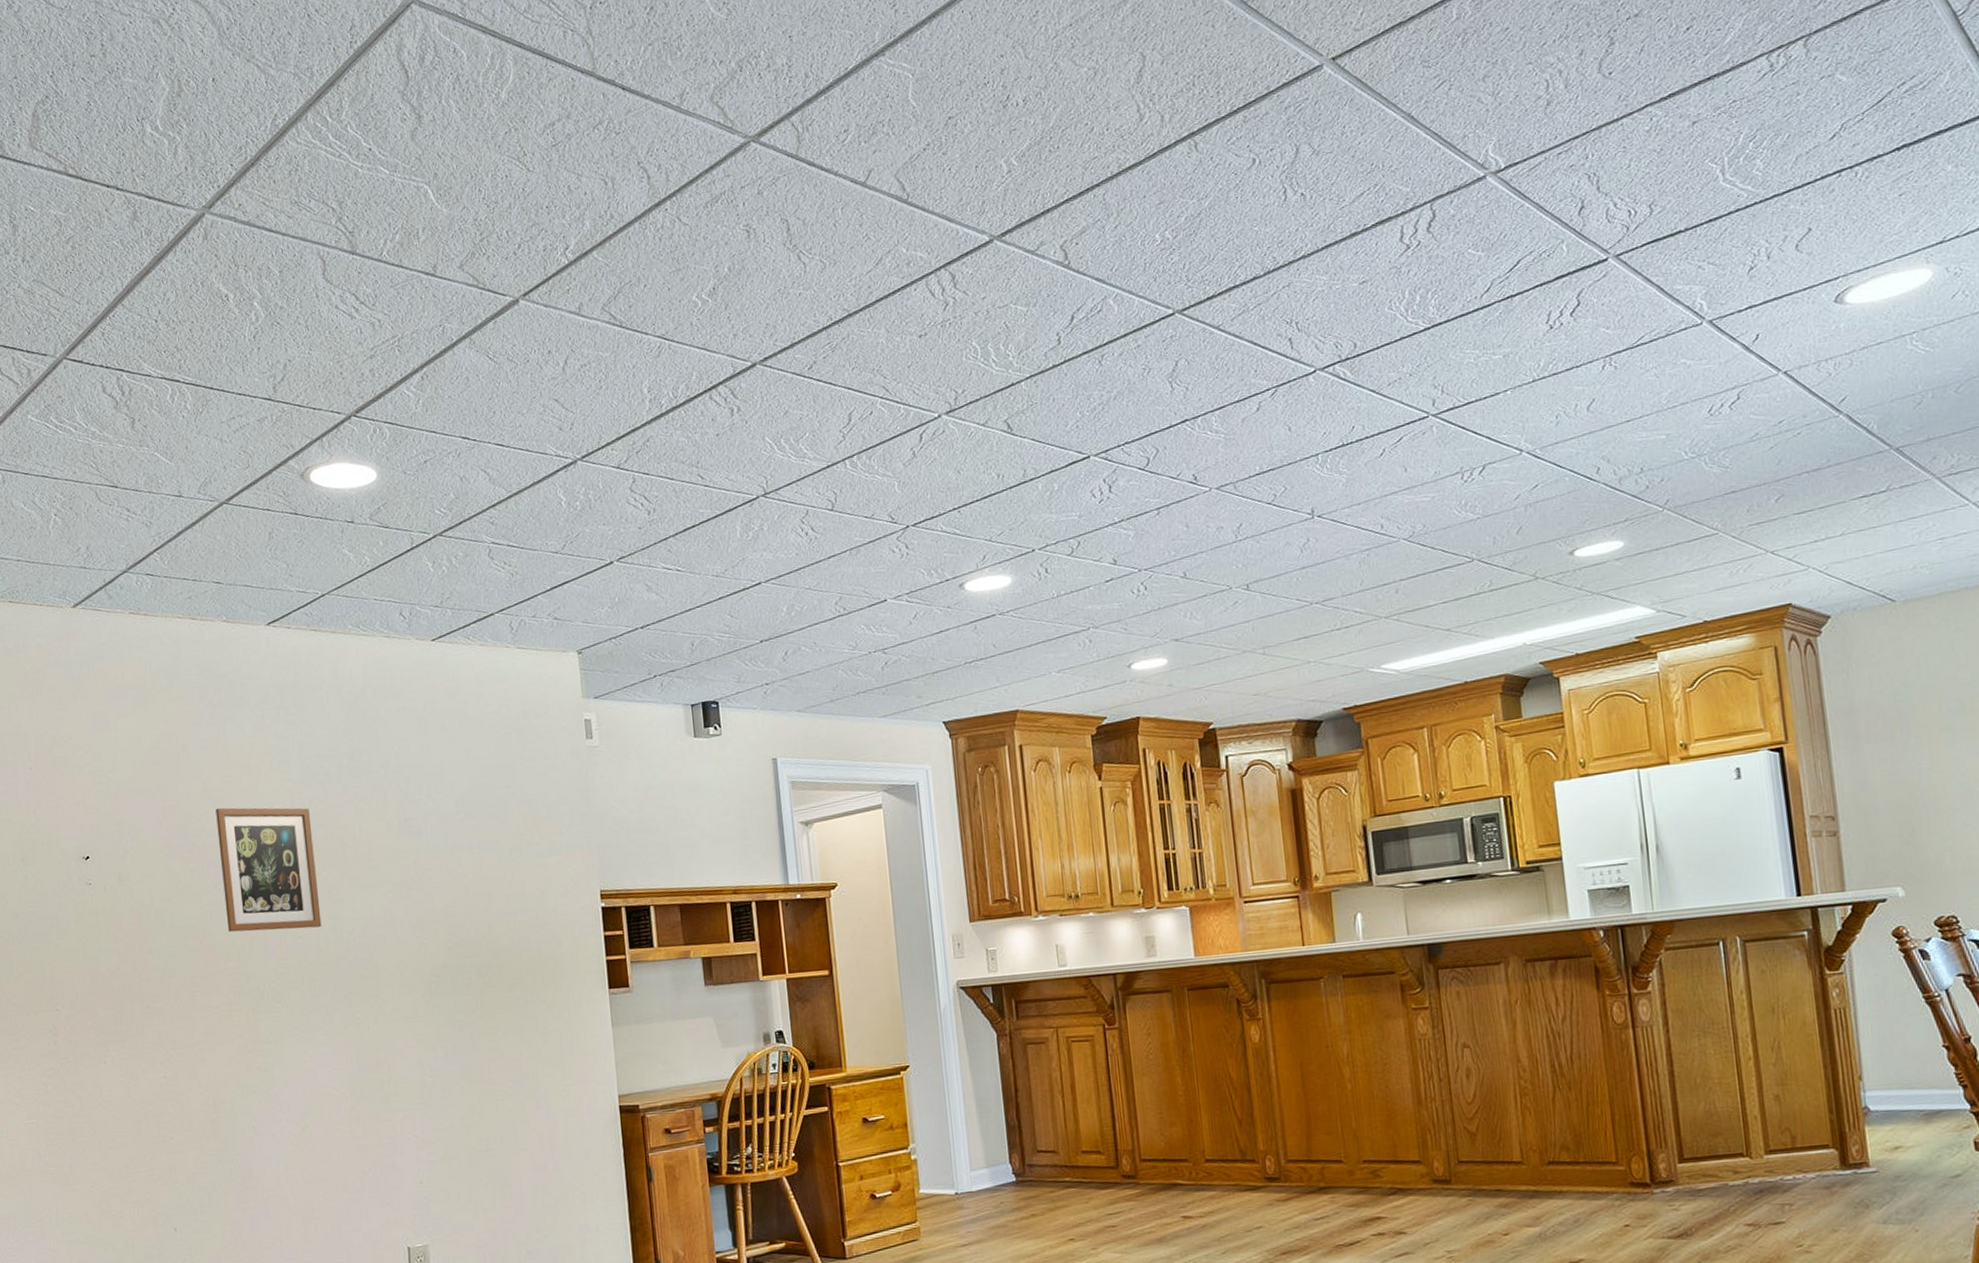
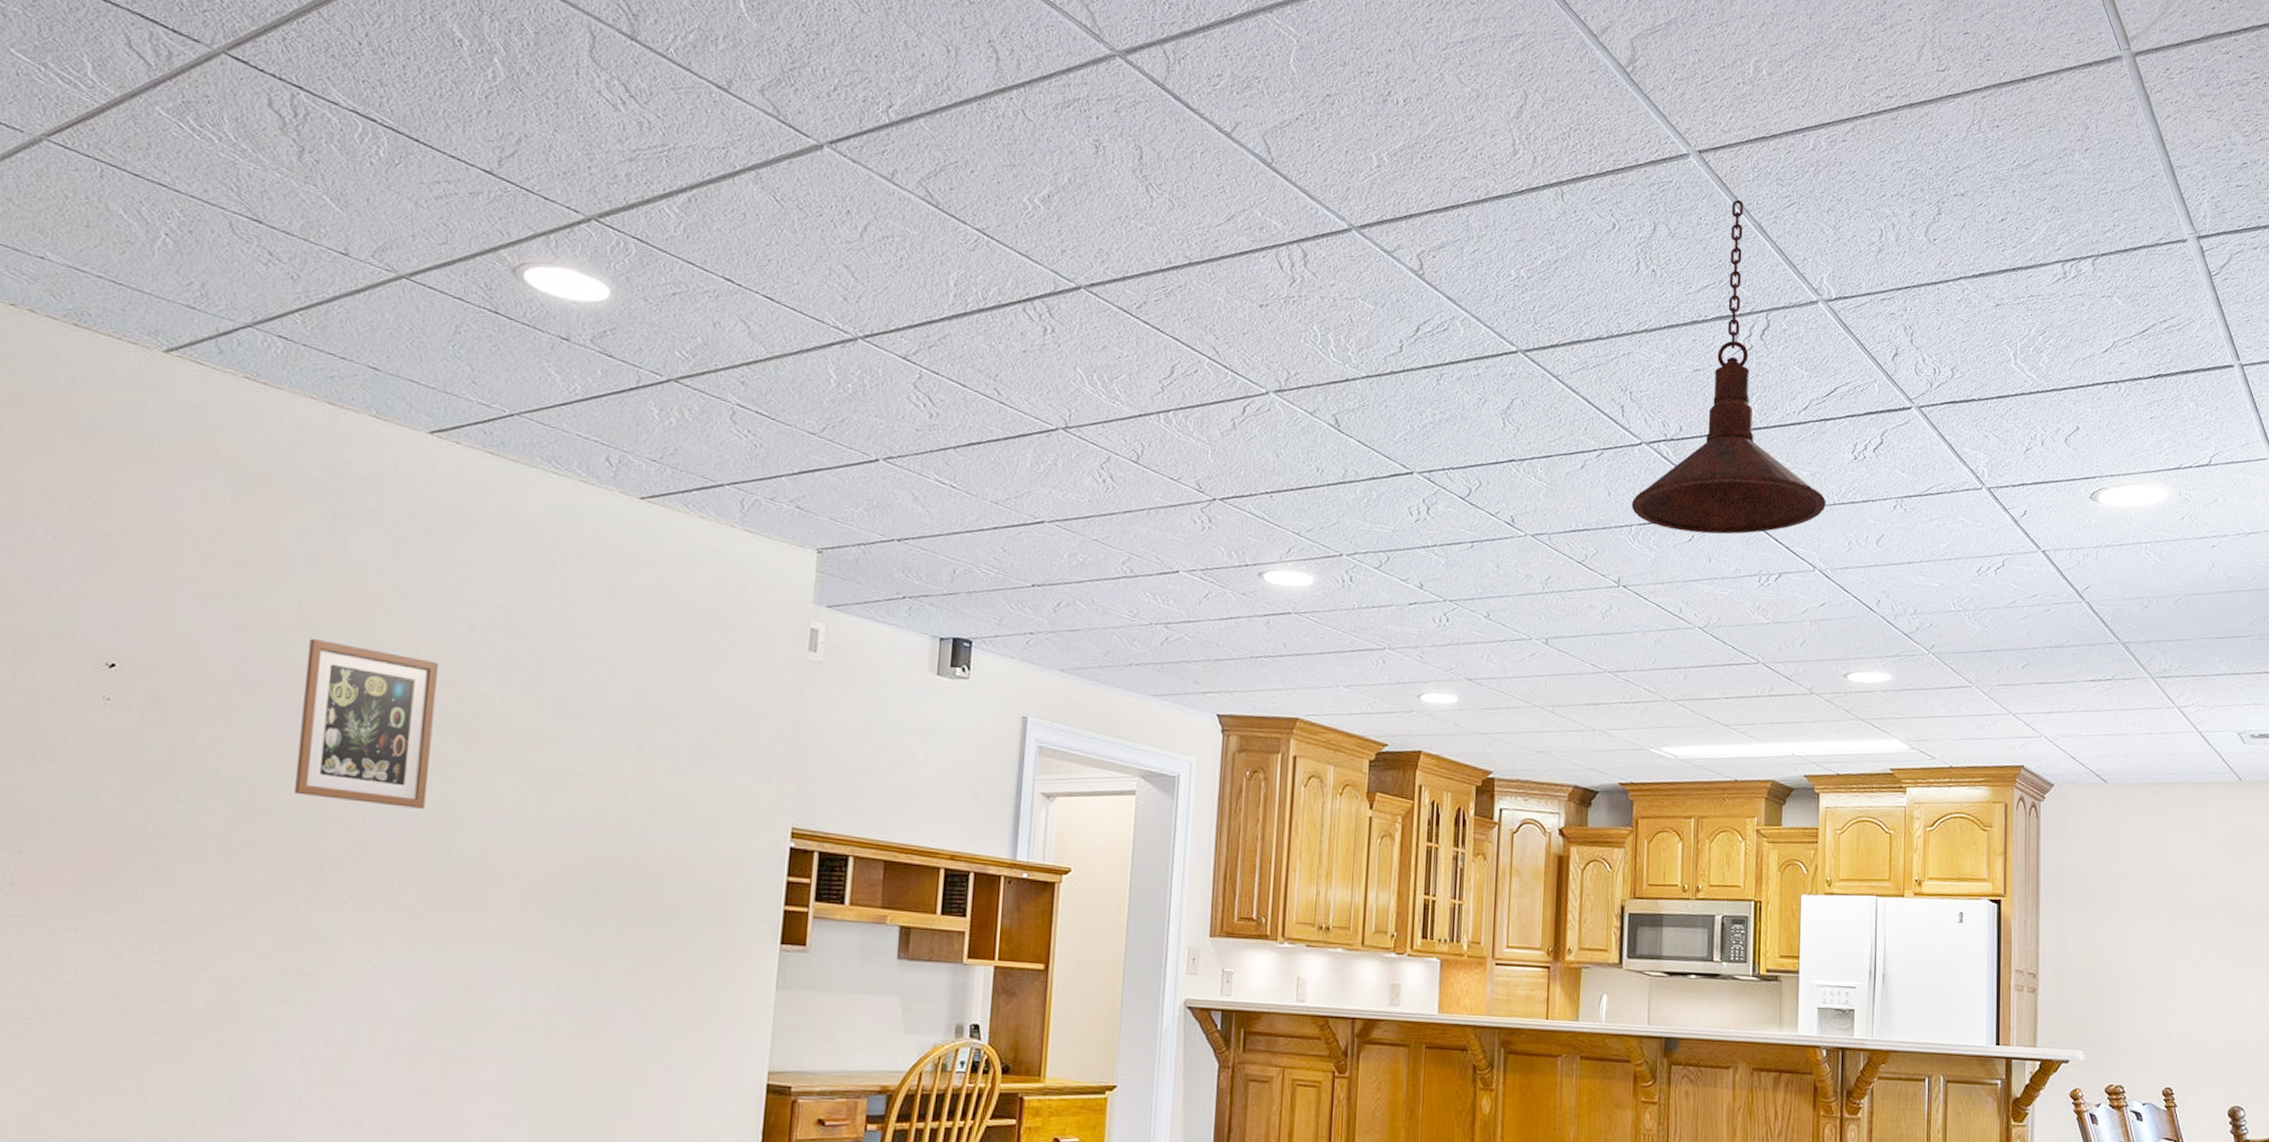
pendant light: none [1313,95,1525,449] -> present [1631,199,1826,535]

